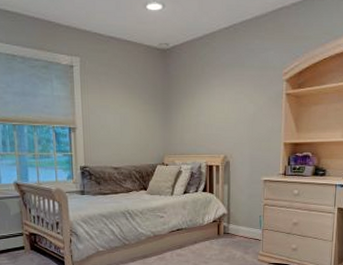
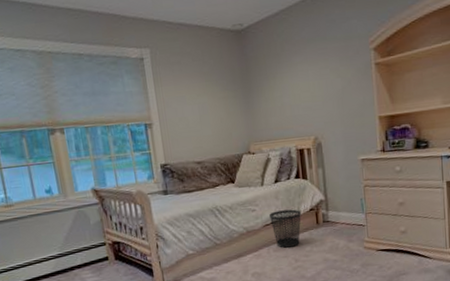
wastebasket: none [176,219,204,253] -> present [269,209,301,248]

